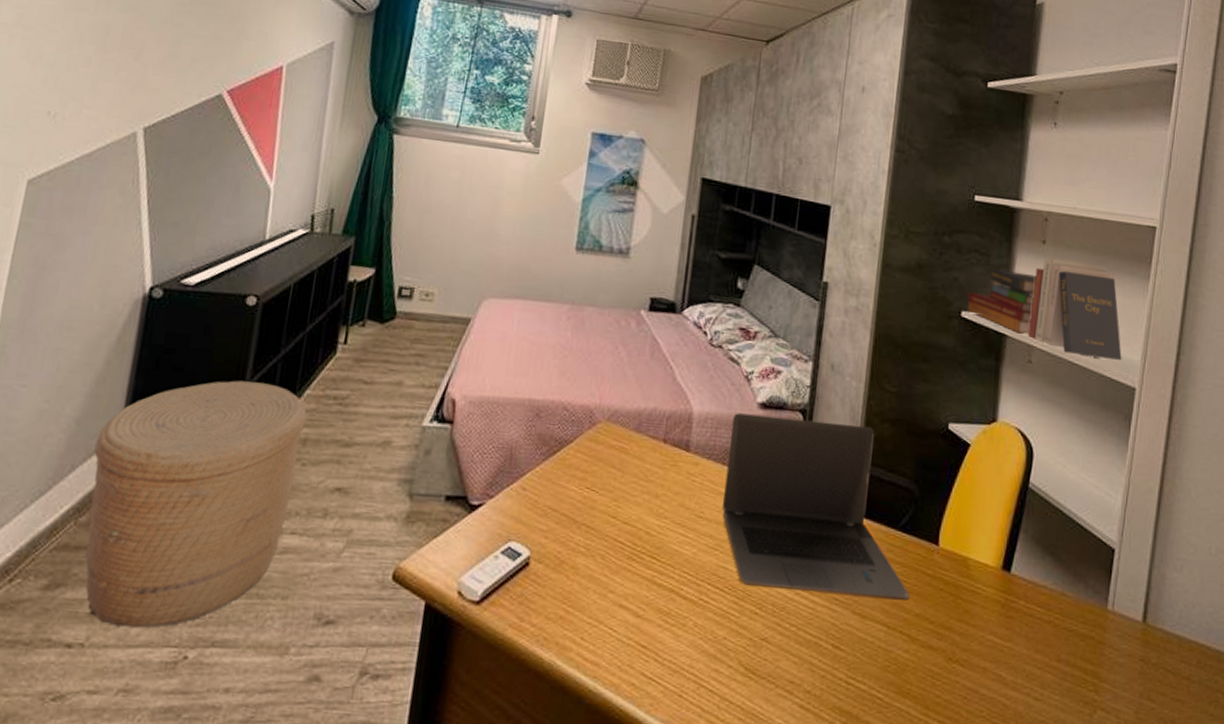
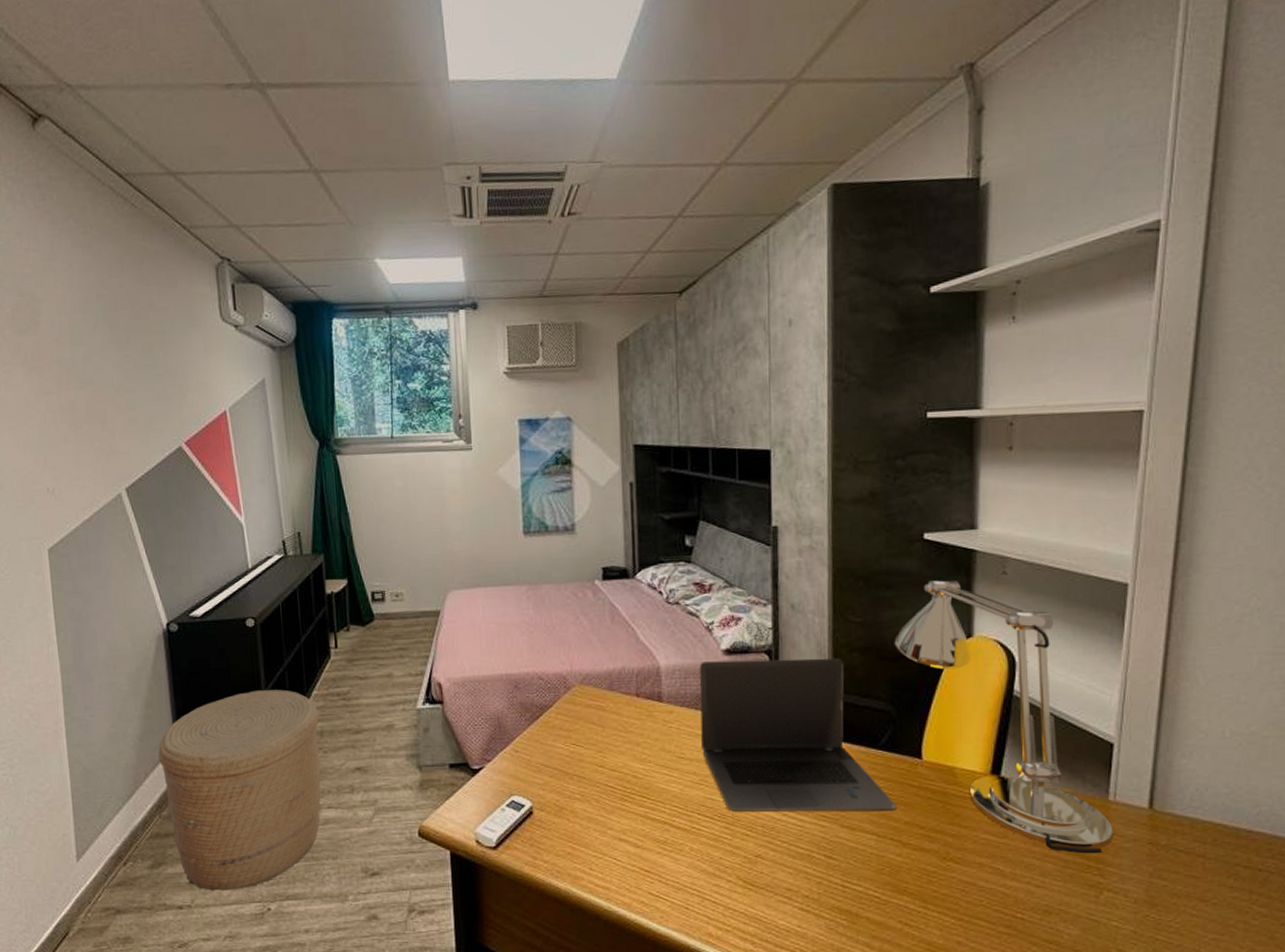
desk lamp: none [924,359,1110,668] -> present [894,580,1114,854]
books: present [967,268,1036,334] -> none [929,484,1005,547]
books: present [1027,257,1122,361] -> none [999,462,1110,559]

